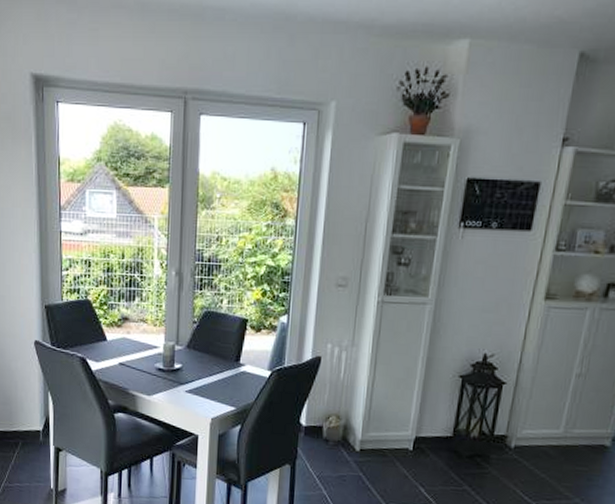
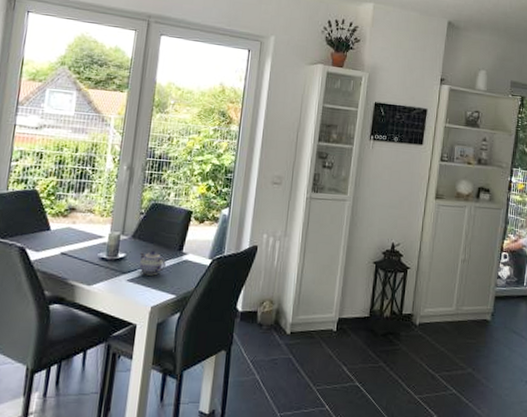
teapot: none [196,361,223,387] -> present [139,250,166,276]

